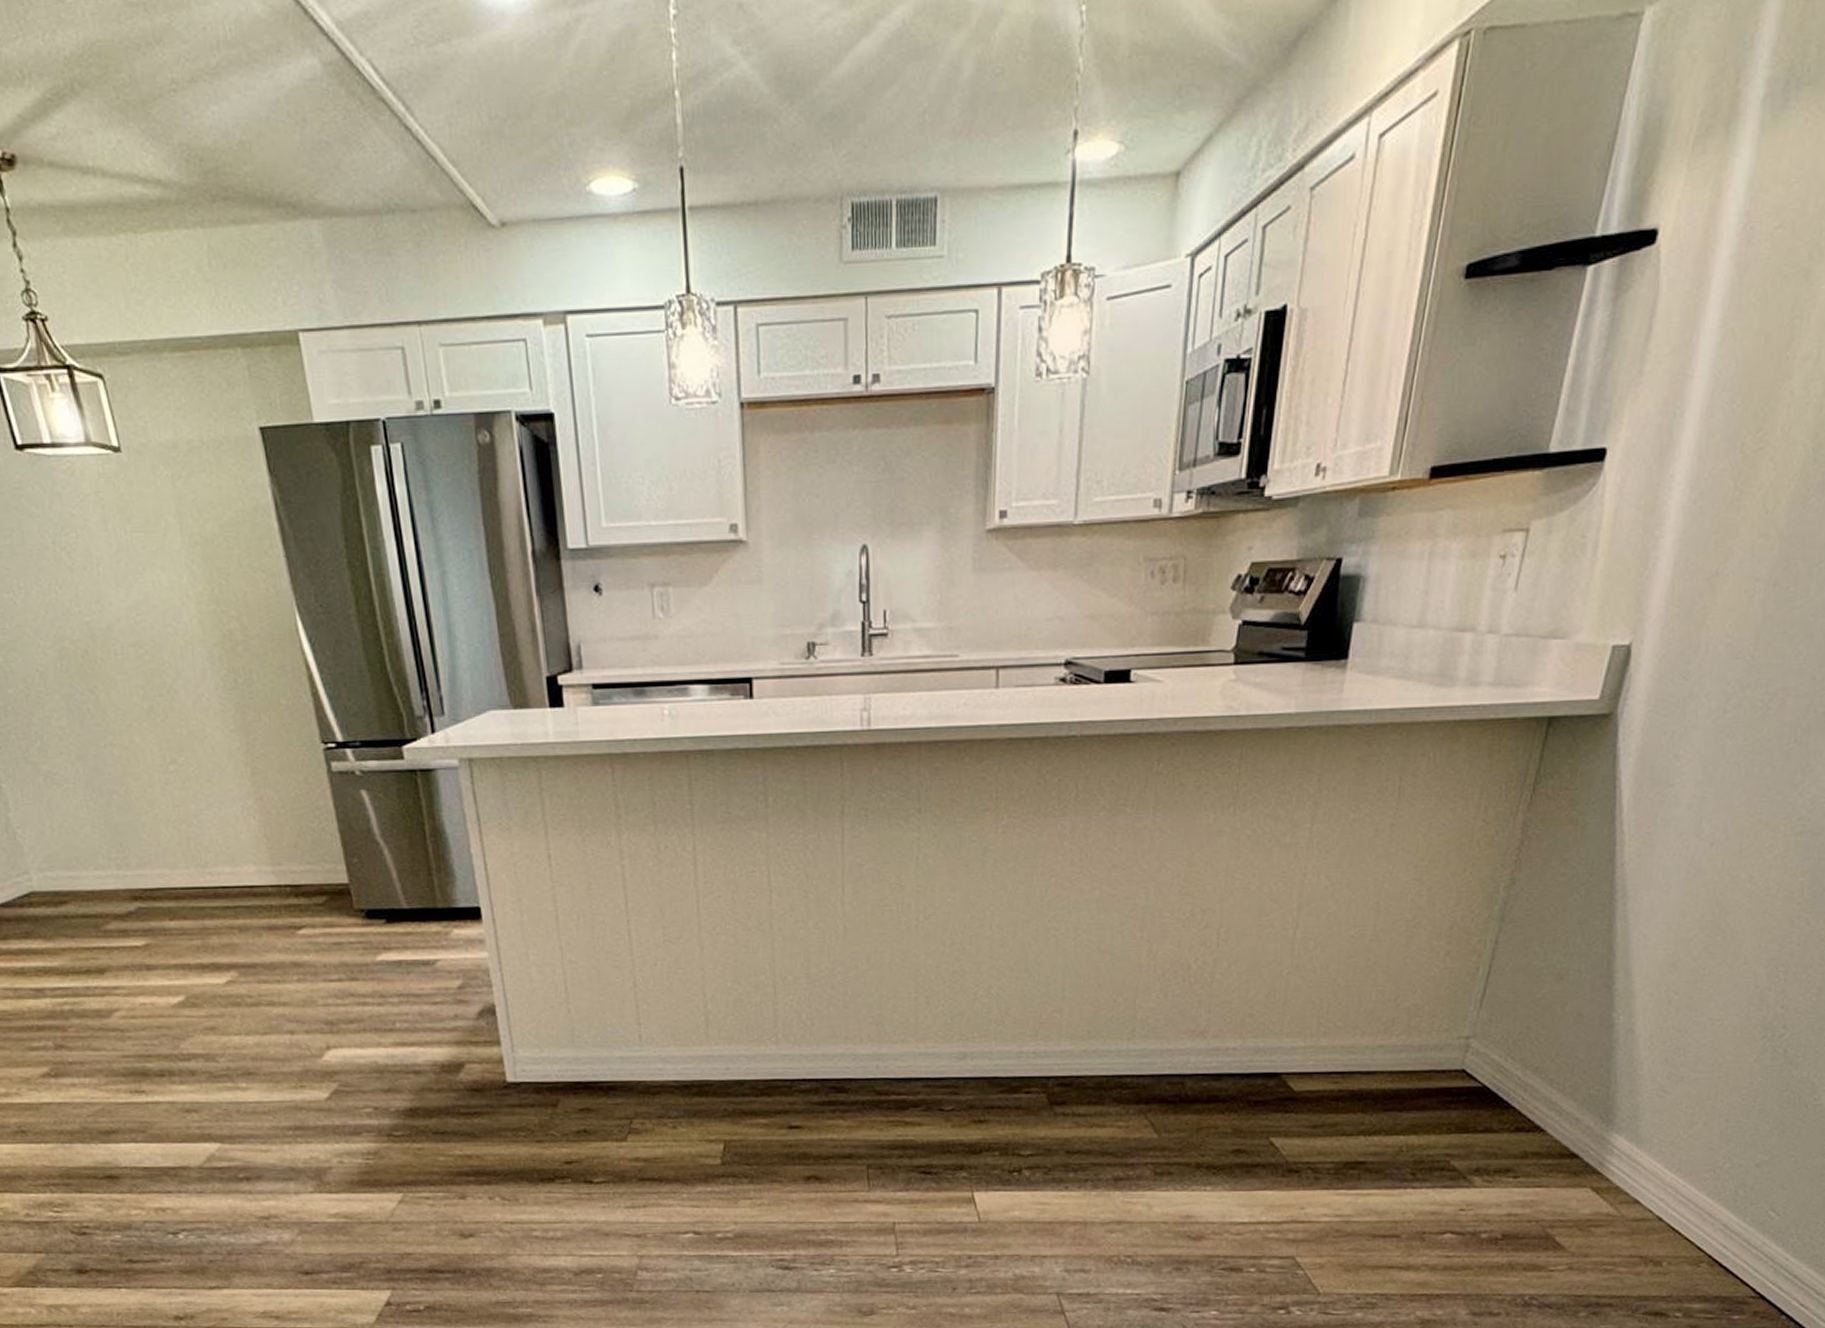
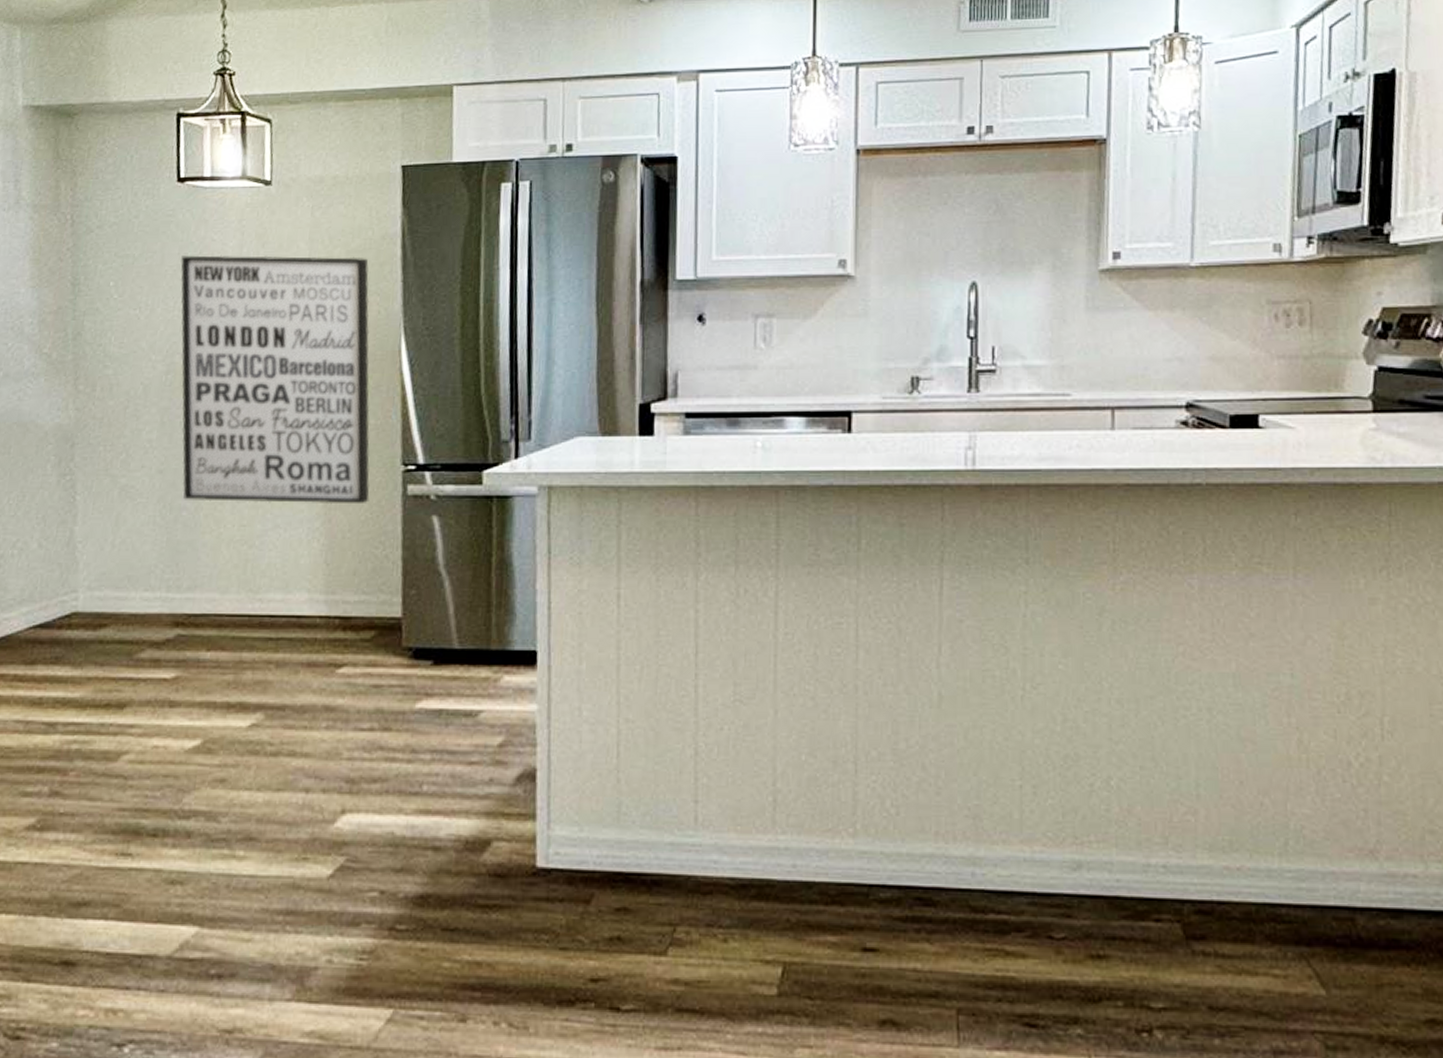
wall art: none [42,531,296,785] -> present [180,255,370,505]

